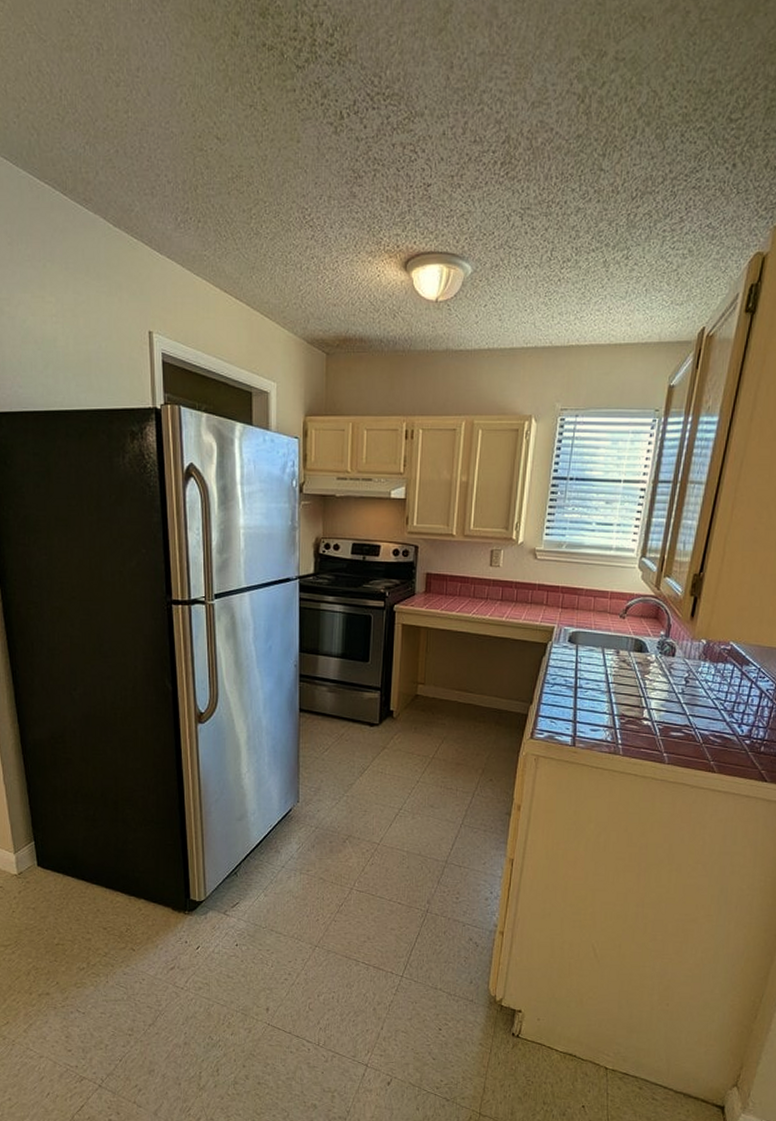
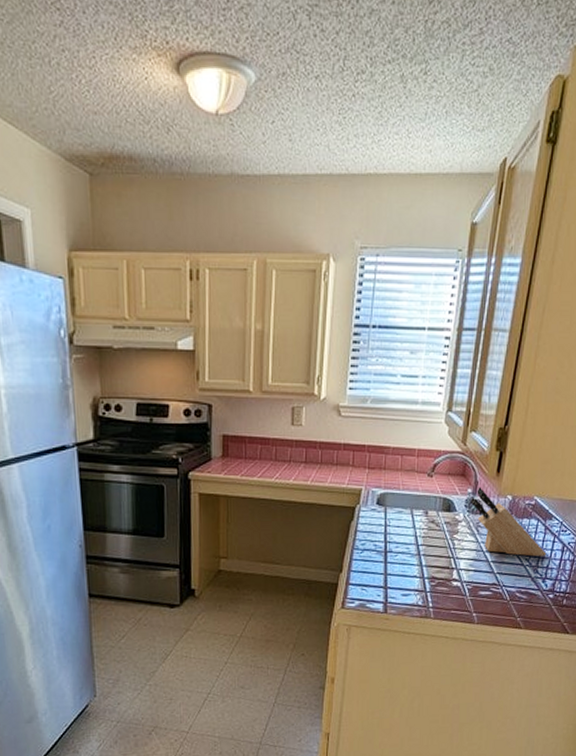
knife block: none [662,630,743,701] -> present [470,487,547,557]

